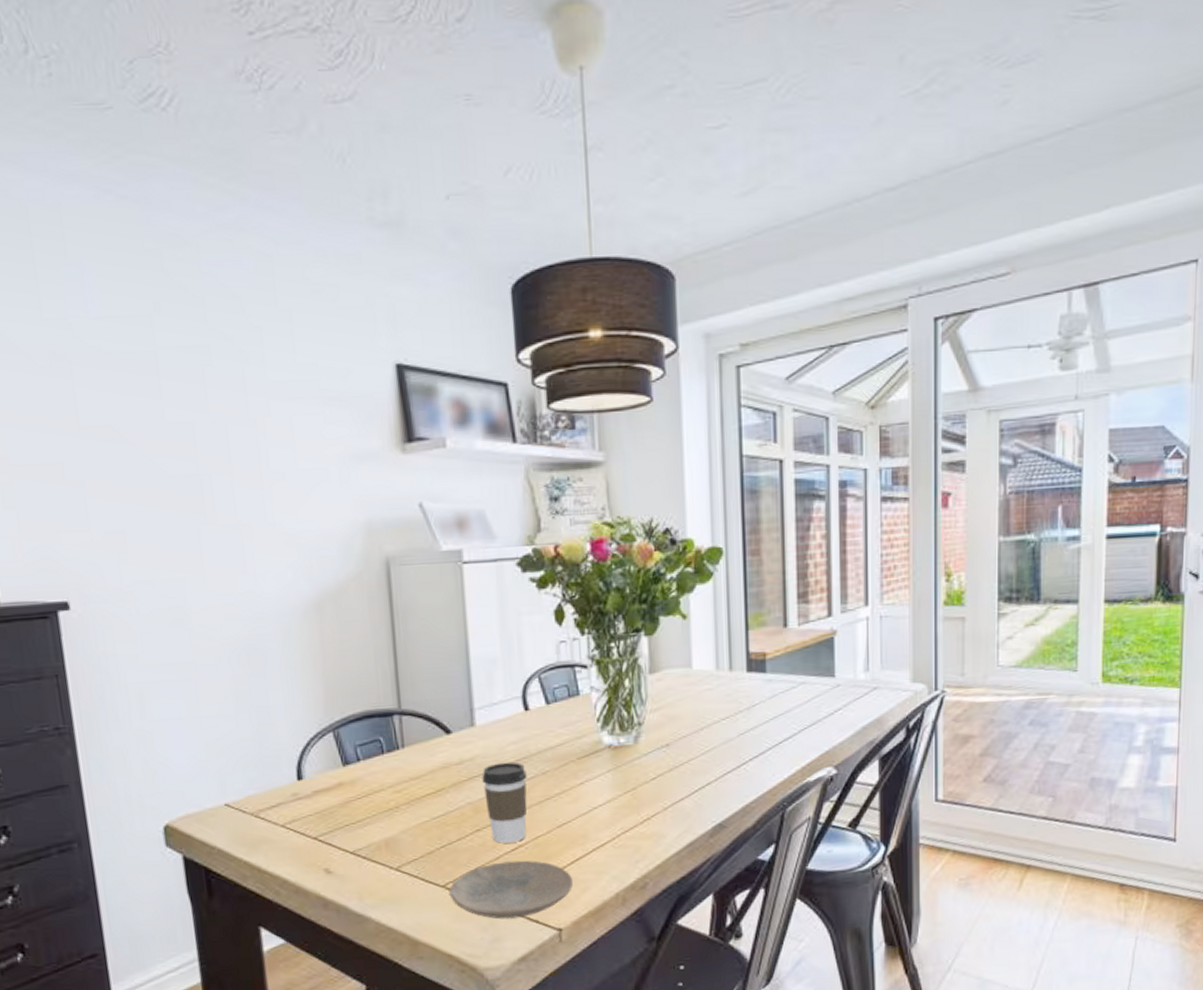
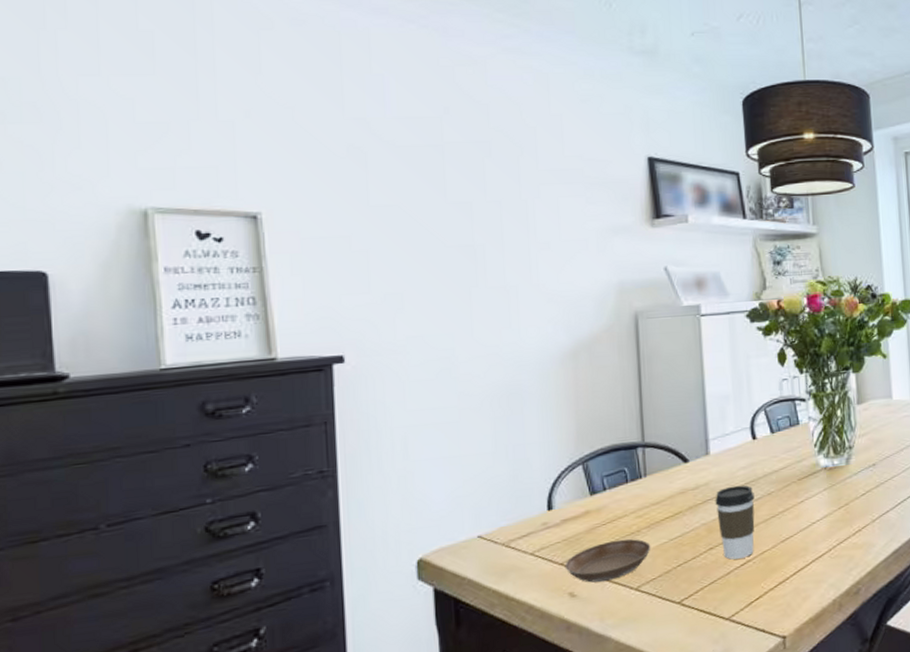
saucer: none [318,815,412,860] -> present [564,538,651,583]
plate: present [449,860,574,920] -> none [684,573,796,631]

